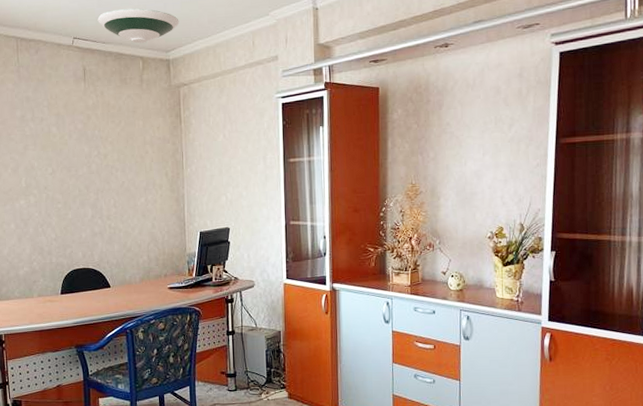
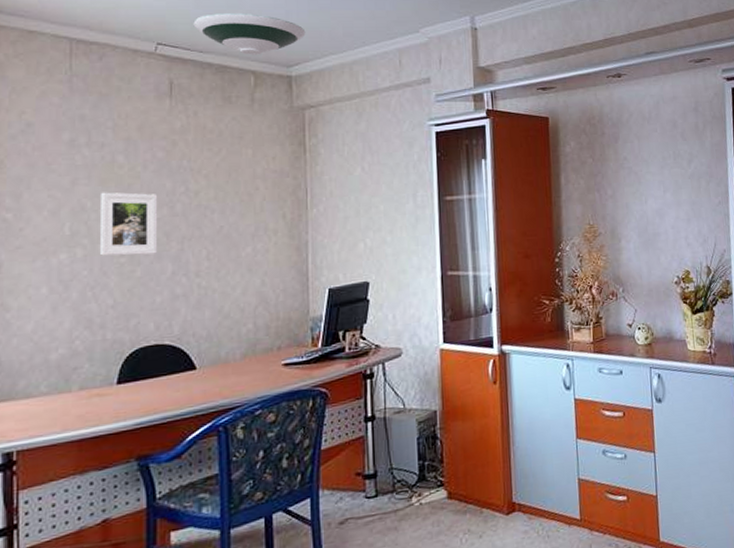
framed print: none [43,155,81,203] -> present [101,192,158,256]

